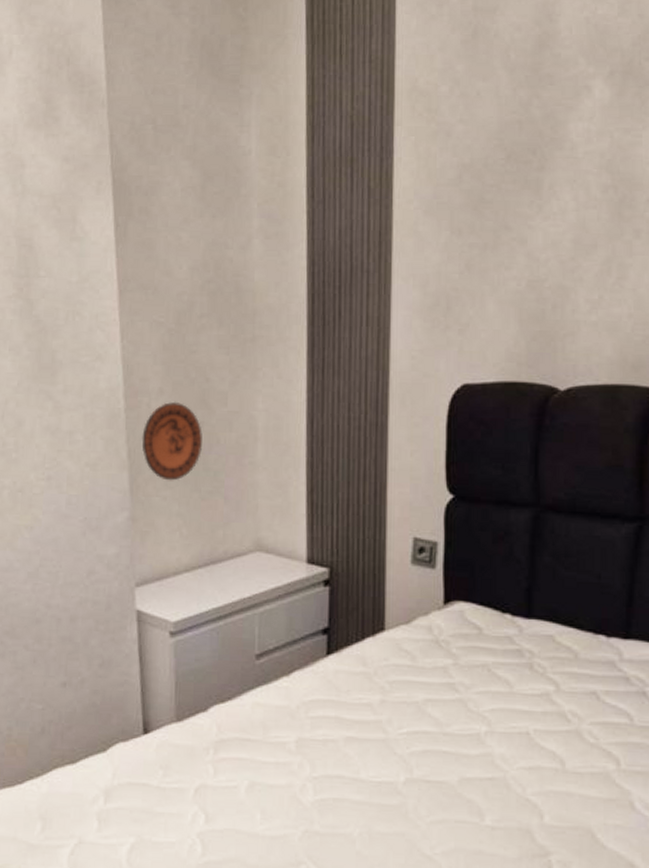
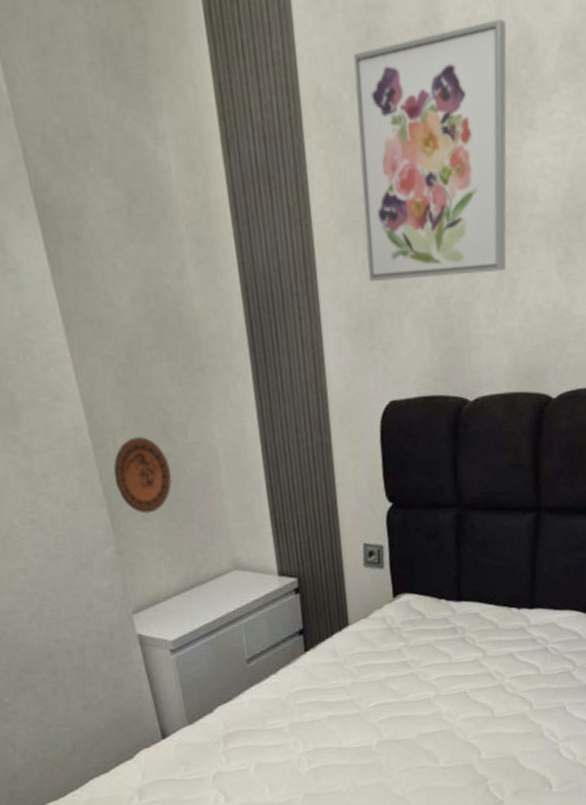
wall art: none [450,16,631,262] -> present [353,18,507,282]

